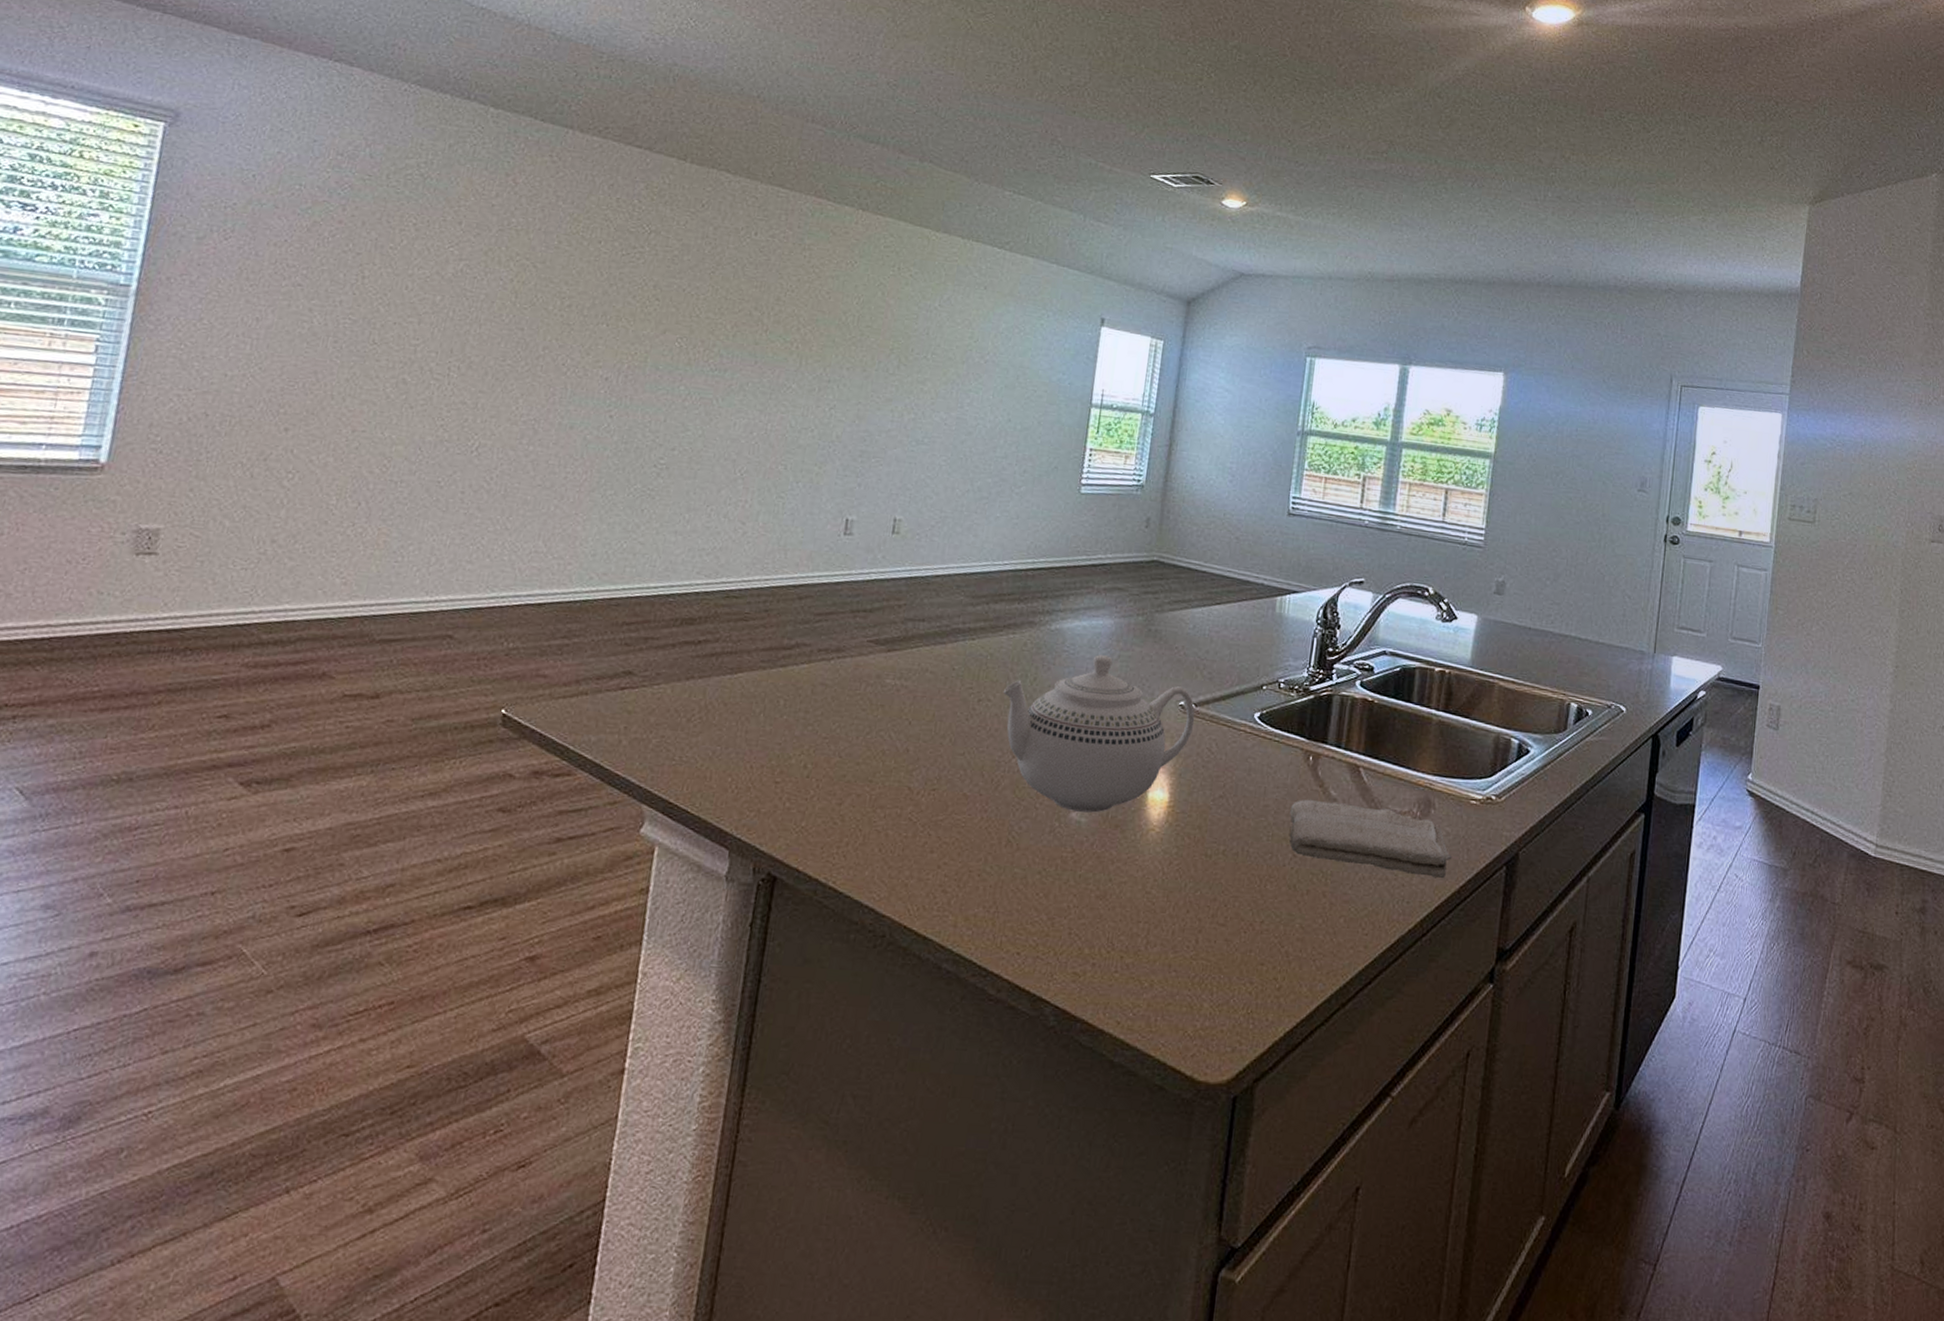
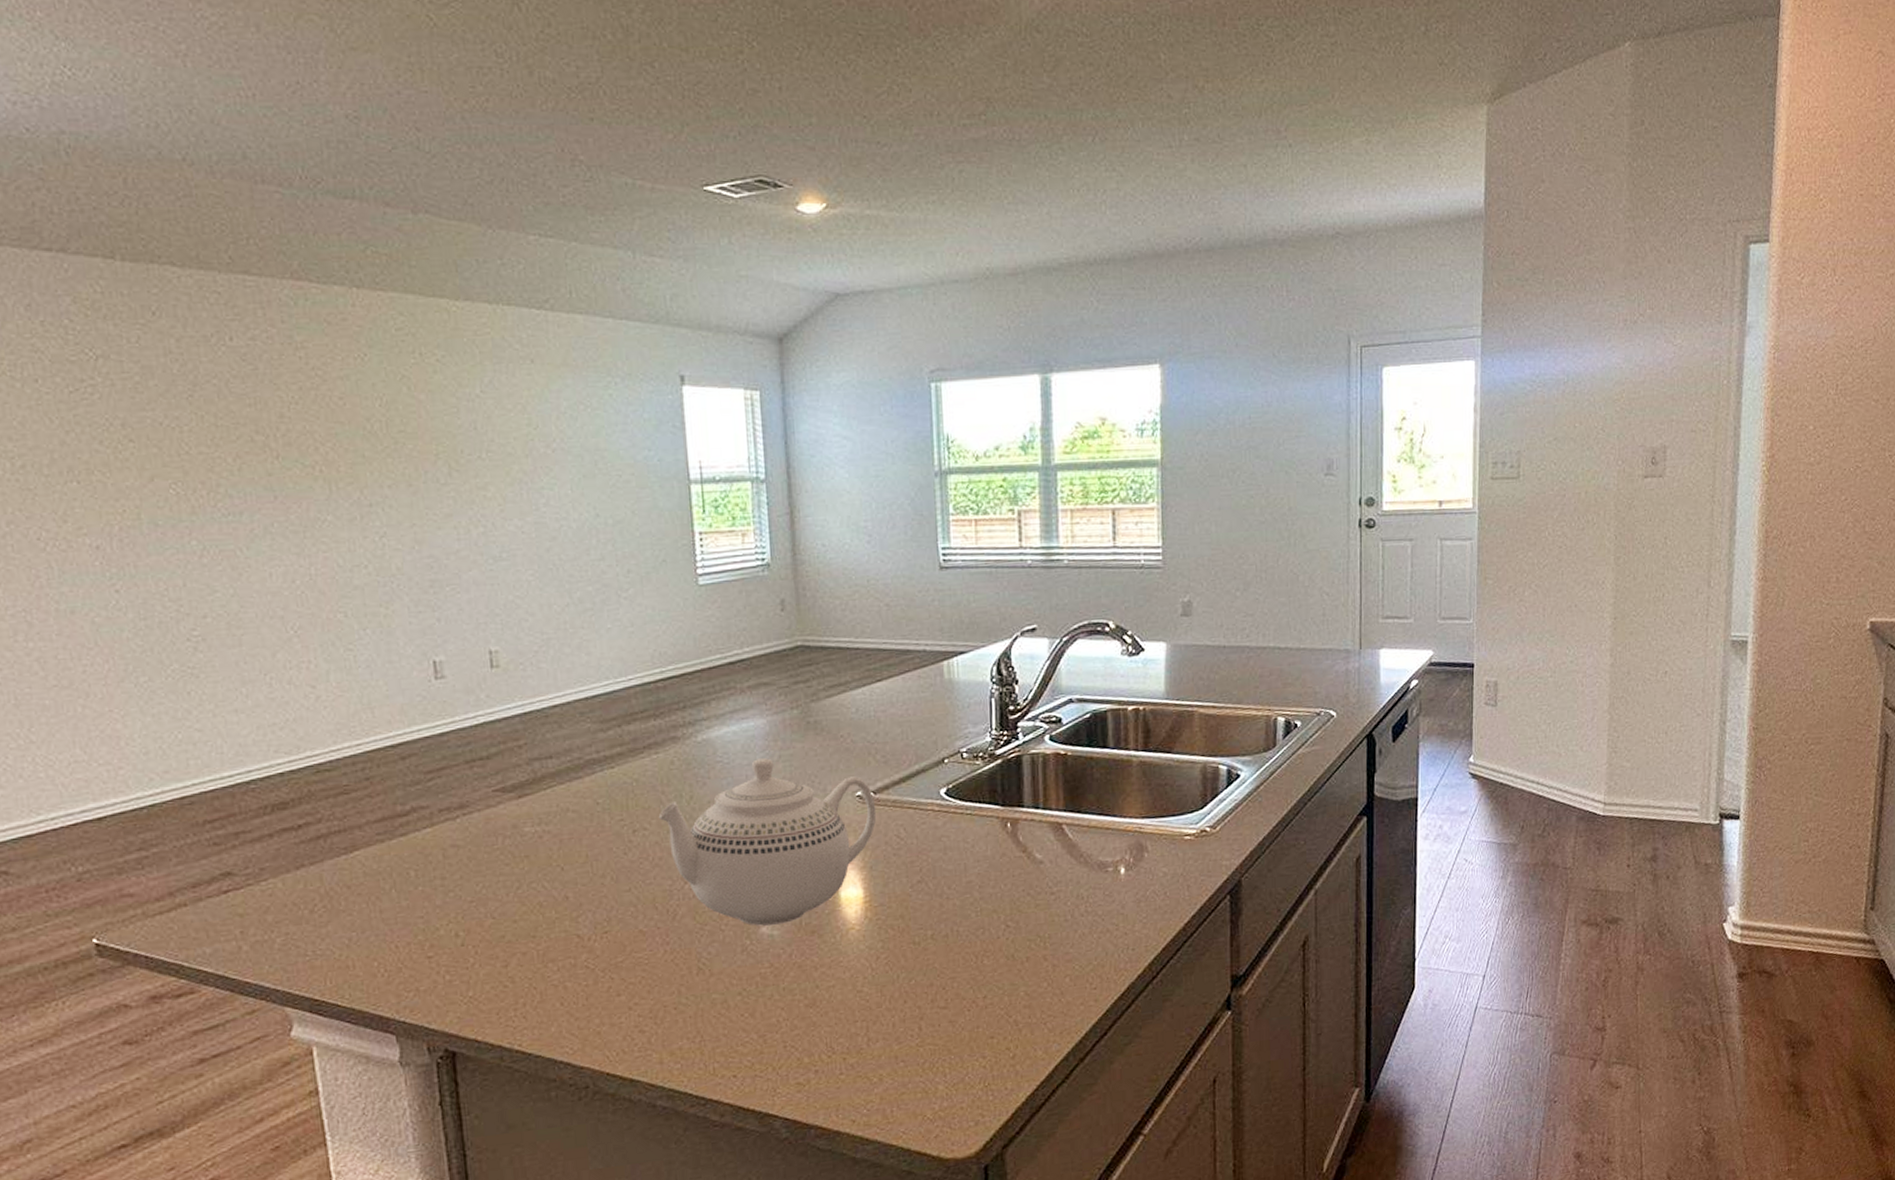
washcloth: present [1289,799,1453,879] -> none [995,861,1173,925]

